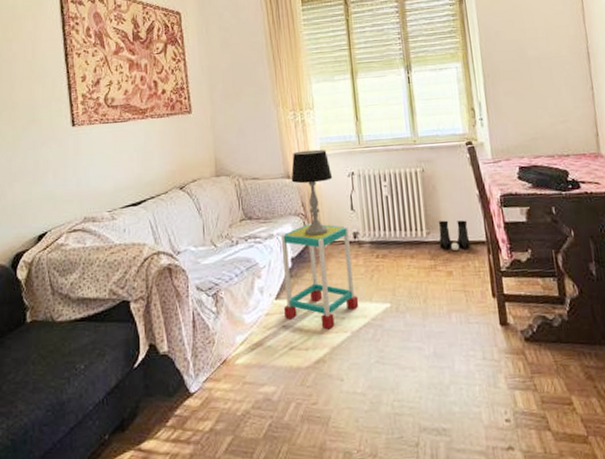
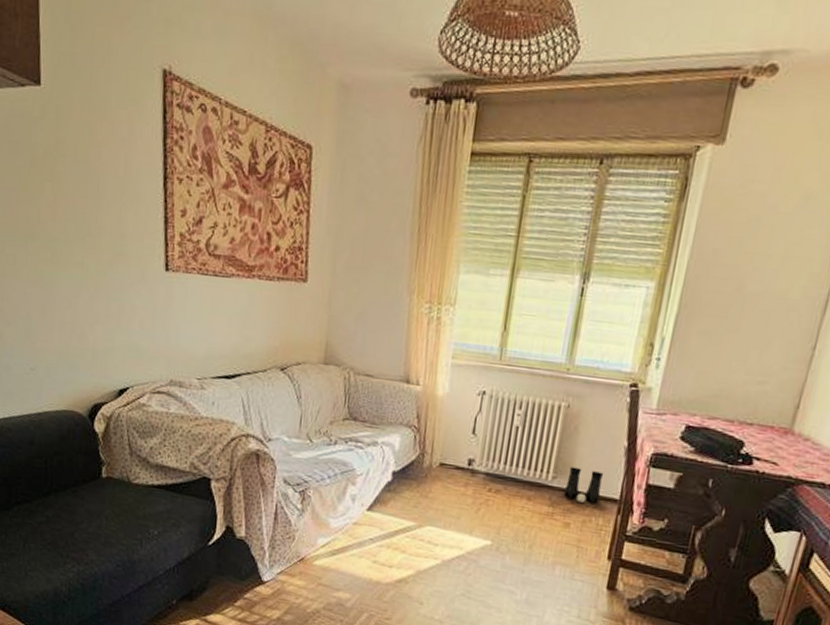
side table: present [280,224,359,330] -> none [374,438,464,553]
table lamp: present [291,149,333,236] -> none [410,353,460,455]

